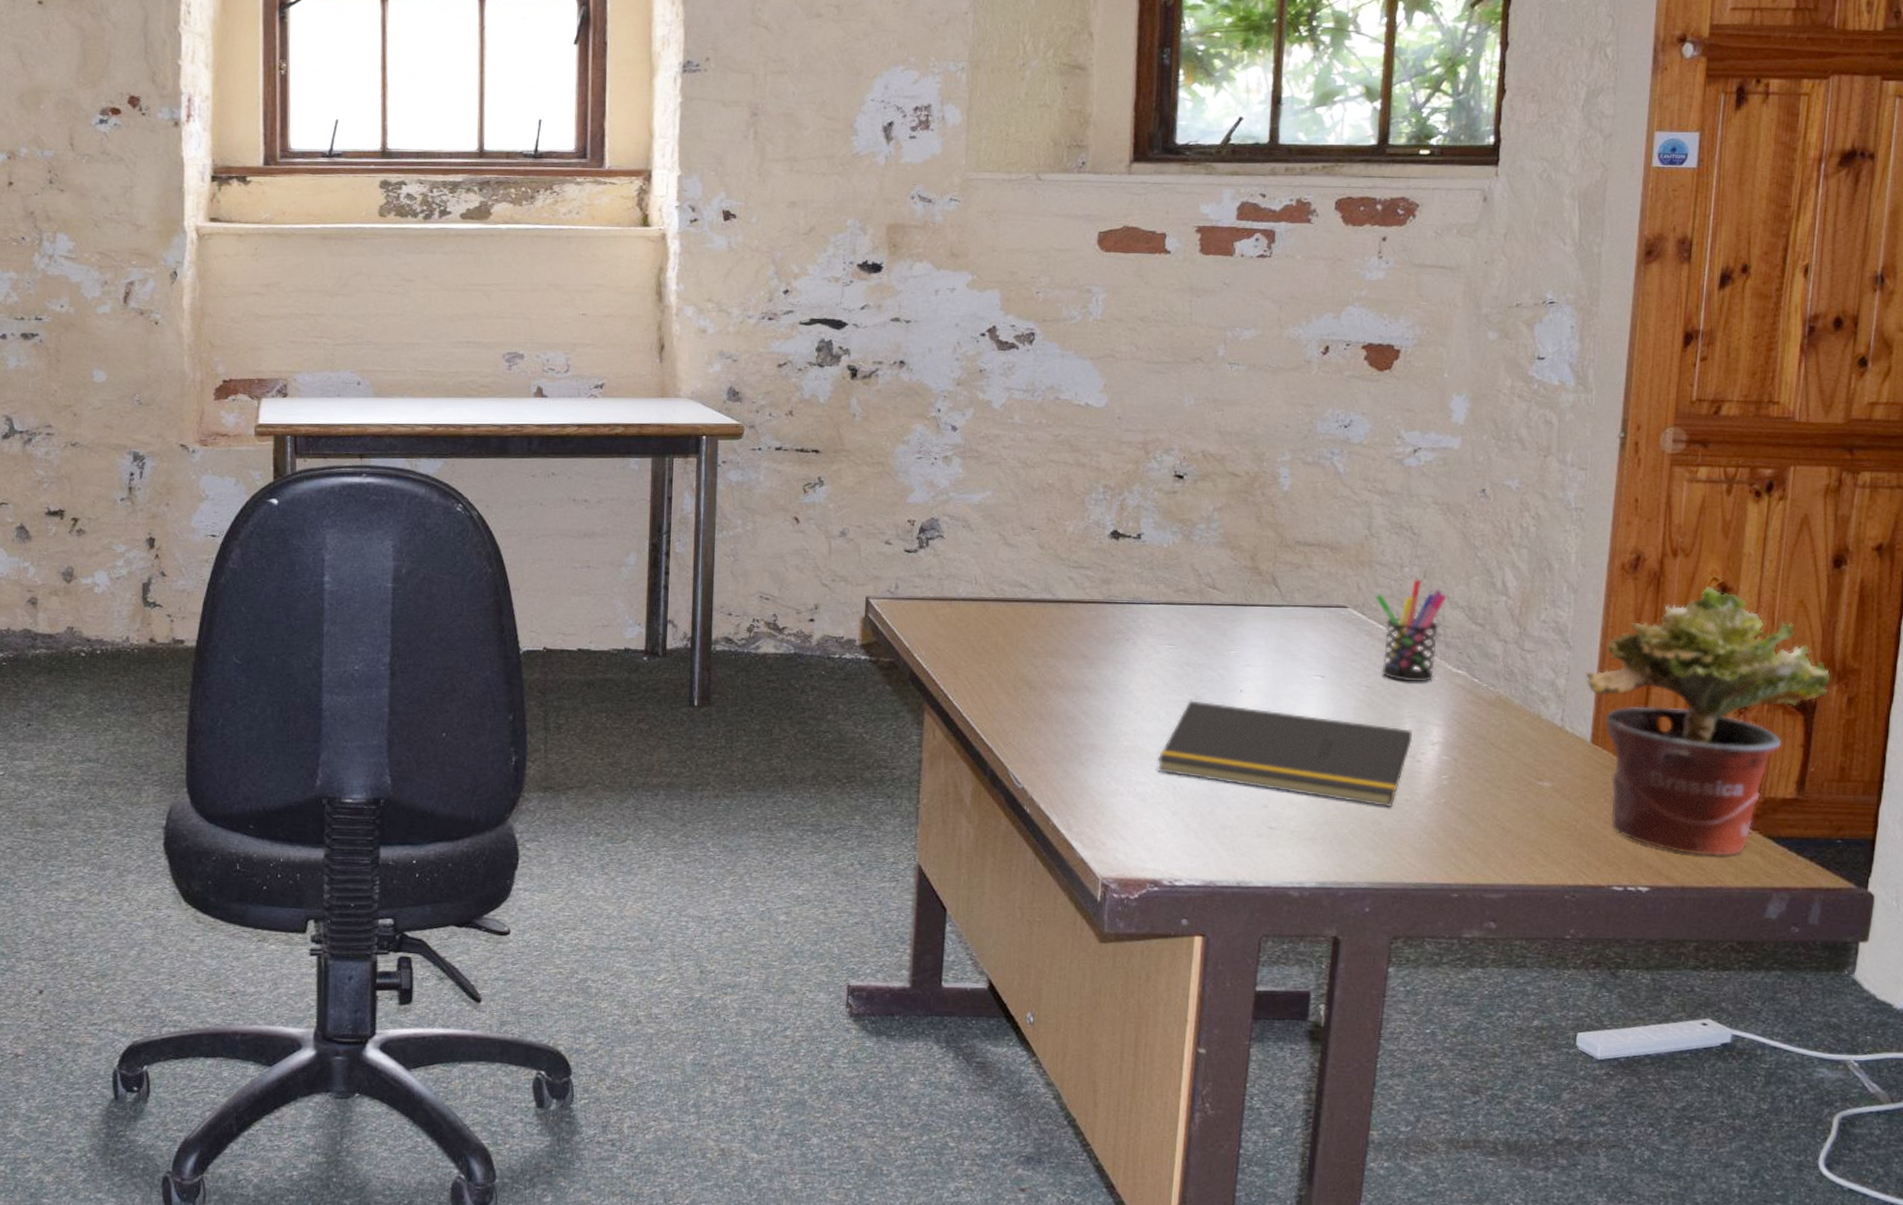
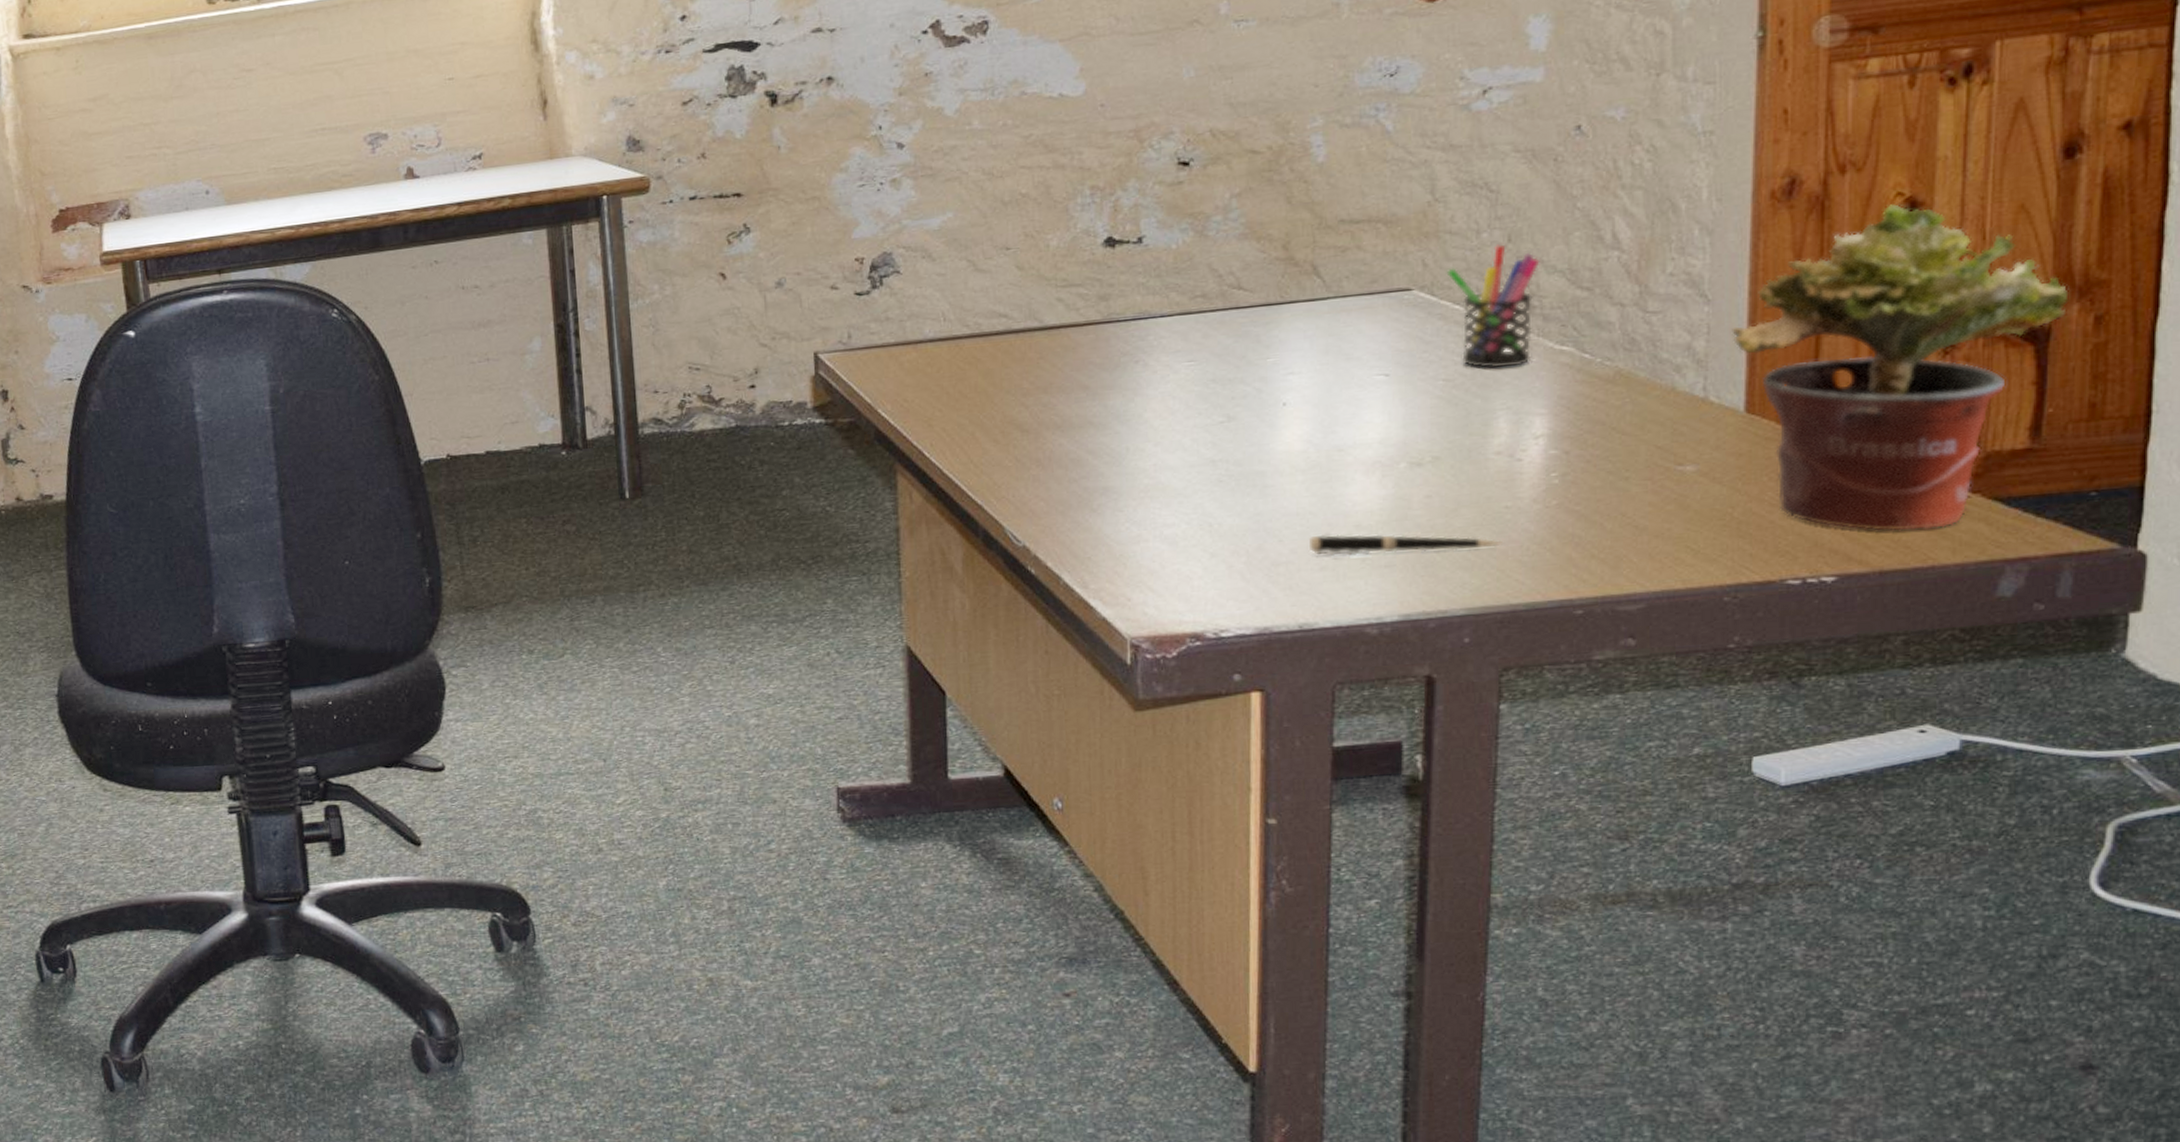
notepad: present [1157,700,1413,808] -> none [1186,421,1510,519]
pen: none [1250,806,1402,833] -> present [1308,534,1504,556]

